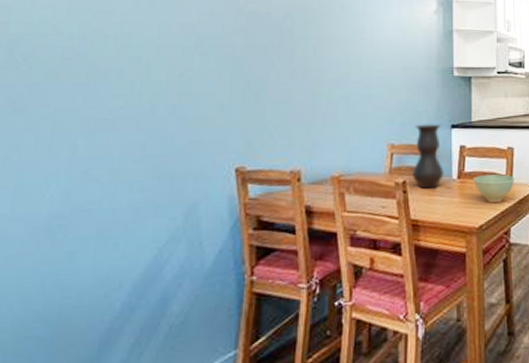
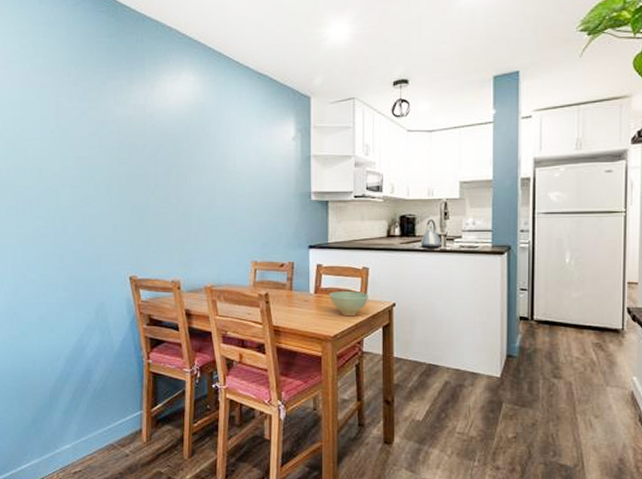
vase: present [412,124,444,189] -> none [273,244,302,300]

